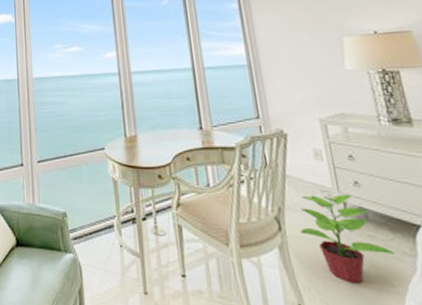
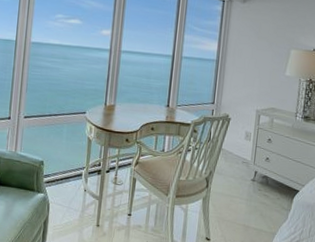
potted plant: present [299,194,394,284] -> none [220,164,277,226]

